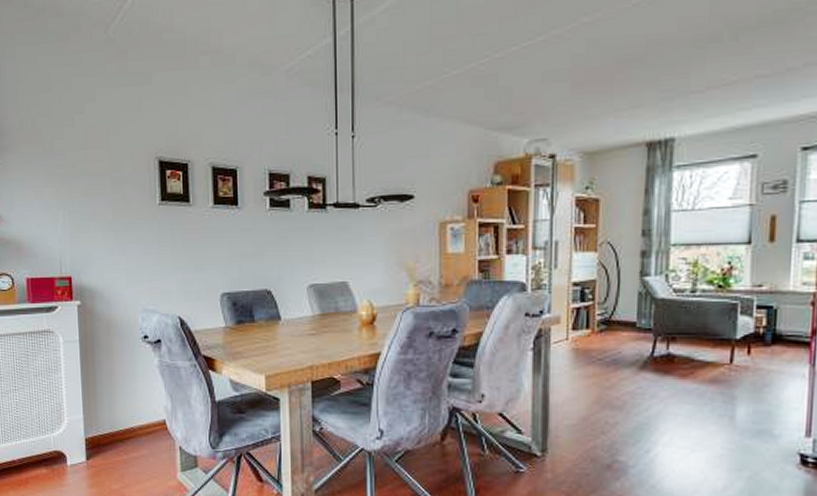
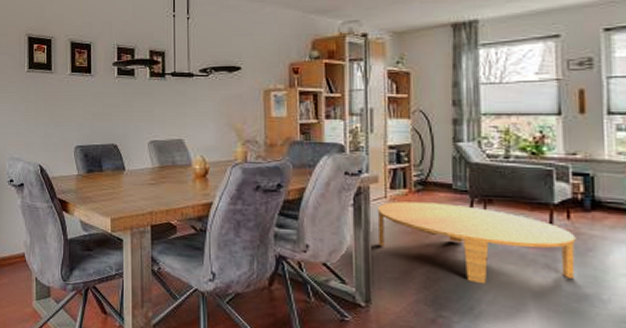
coffee table: none [557,343,754,426] -> present [377,201,576,285]

